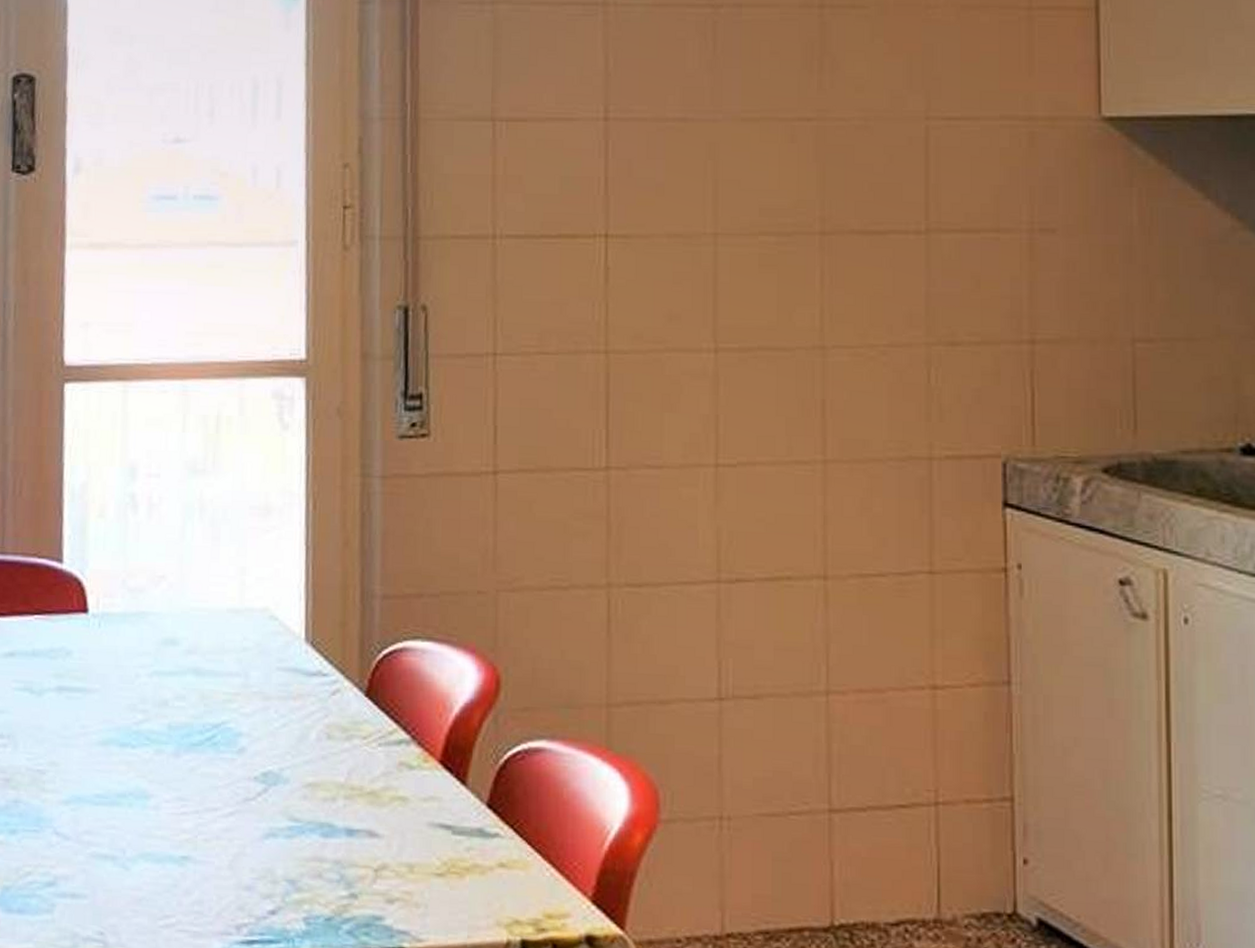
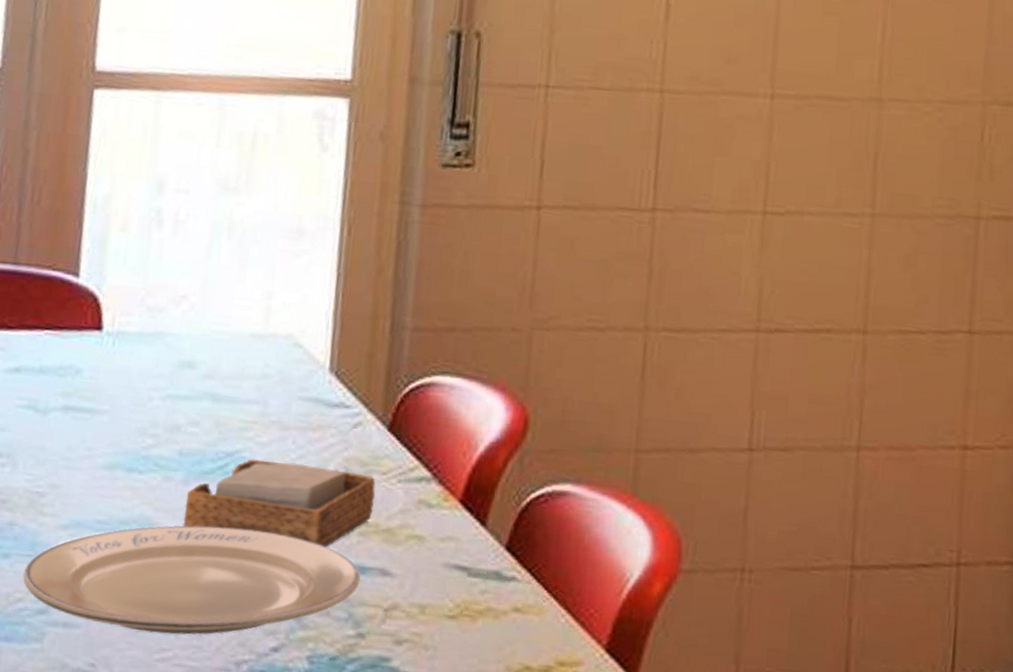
plate: none [30,795,349,901] -> present [22,525,361,635]
napkin holder: none [176,729,358,812] -> present [182,459,376,548]

